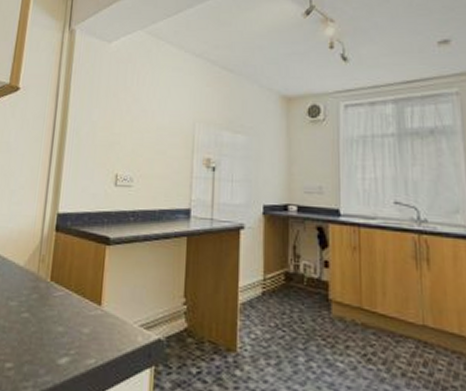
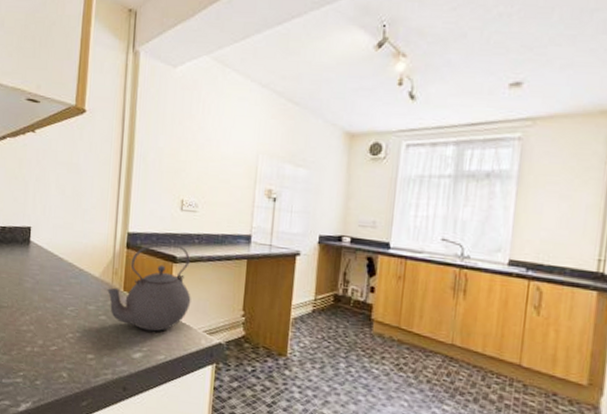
kettle: none [32,222,126,330] -> present [107,243,191,332]

